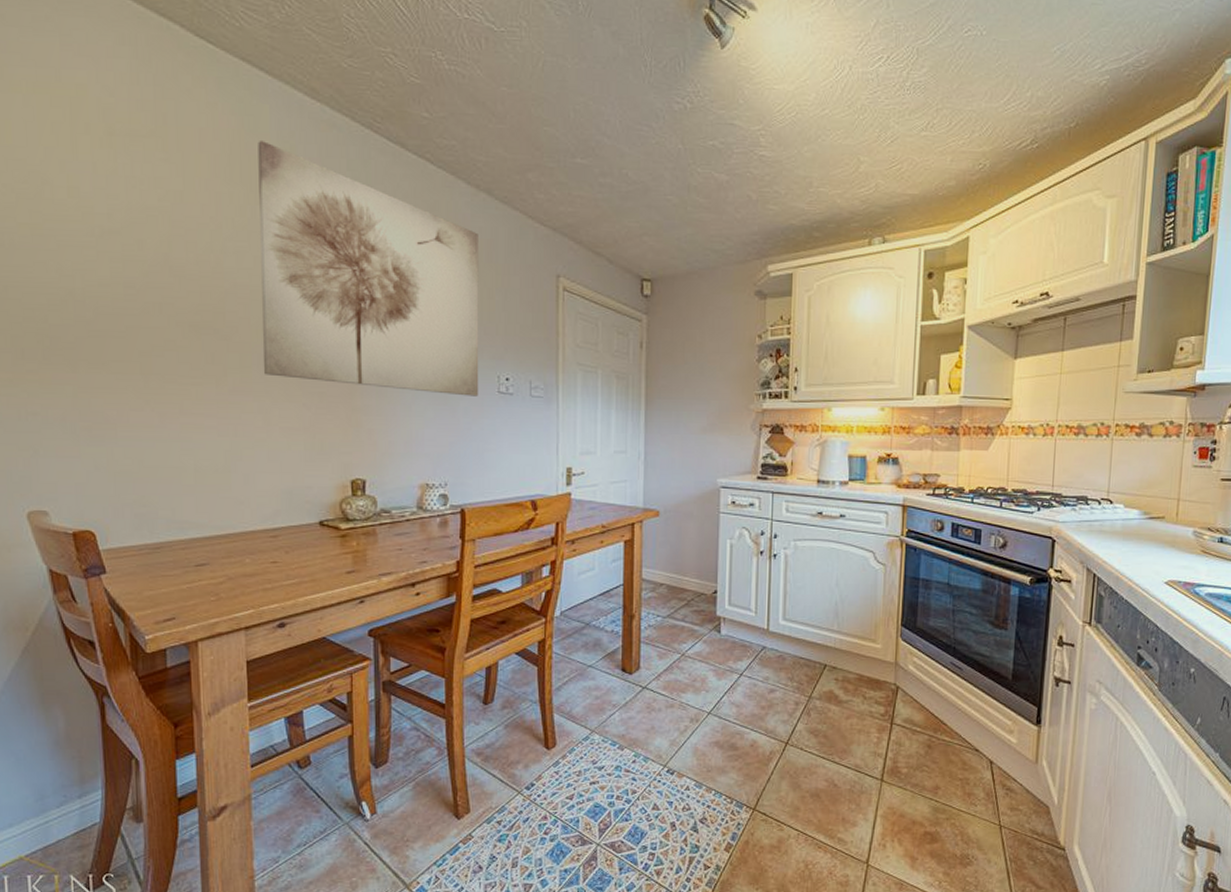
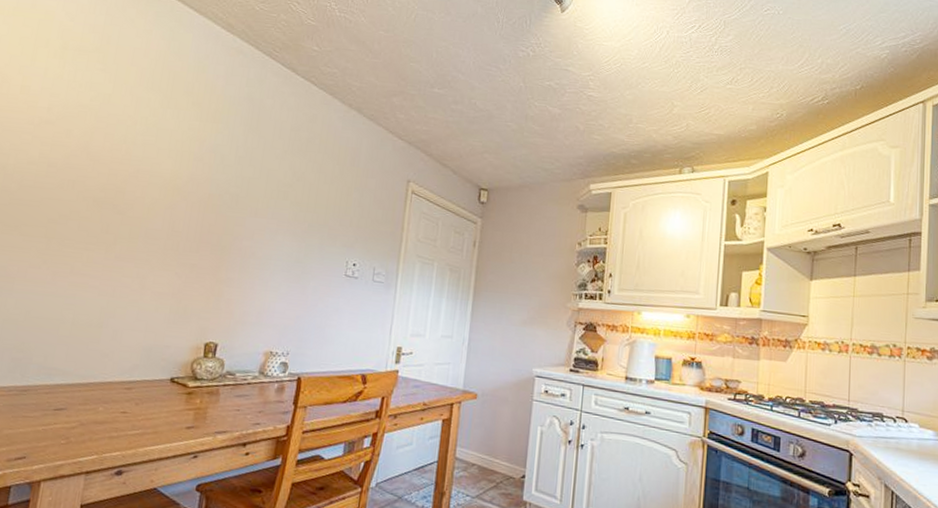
wall art: present [258,139,479,397] -> none [147,59,346,278]

